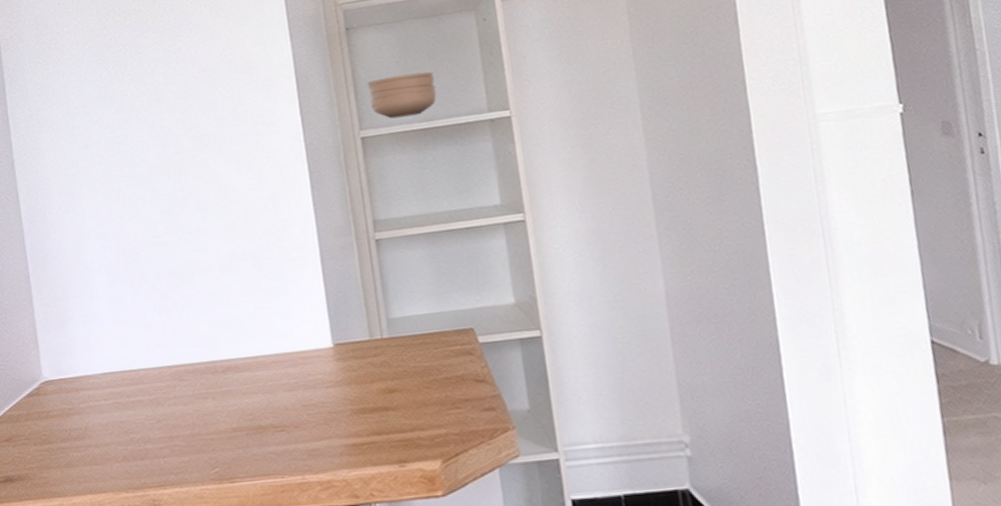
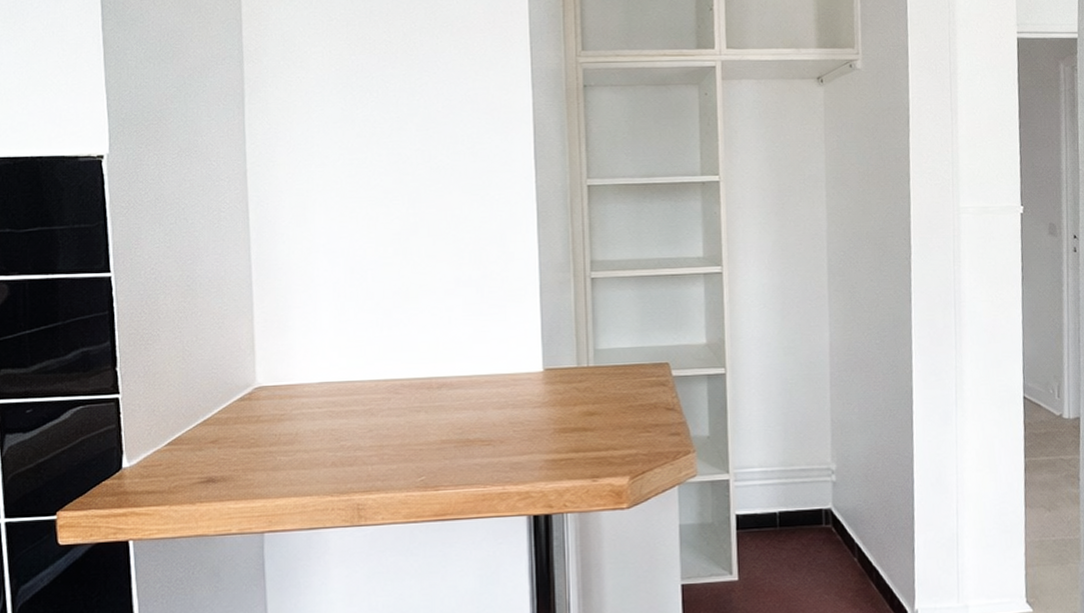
bowl: present [367,71,437,119] -> none [598,133,659,172]

